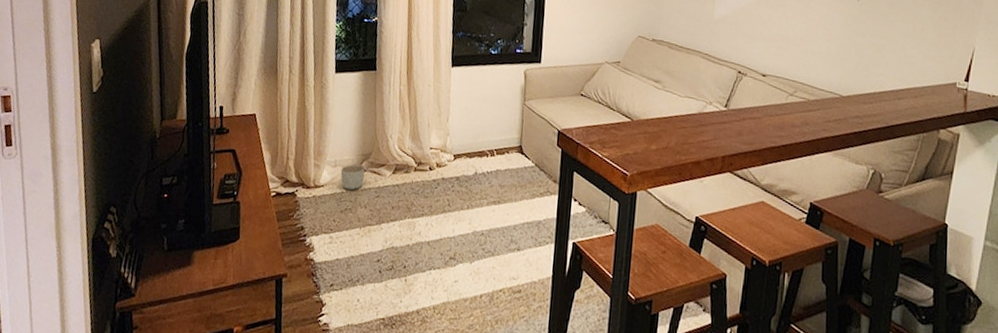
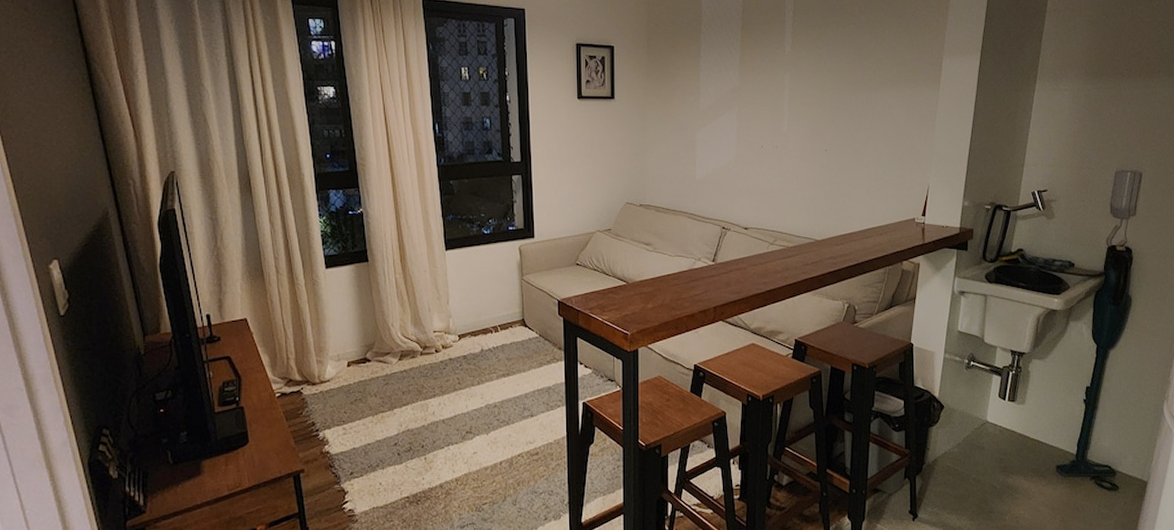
planter: present [340,164,365,190] -> none [345,356,370,381]

